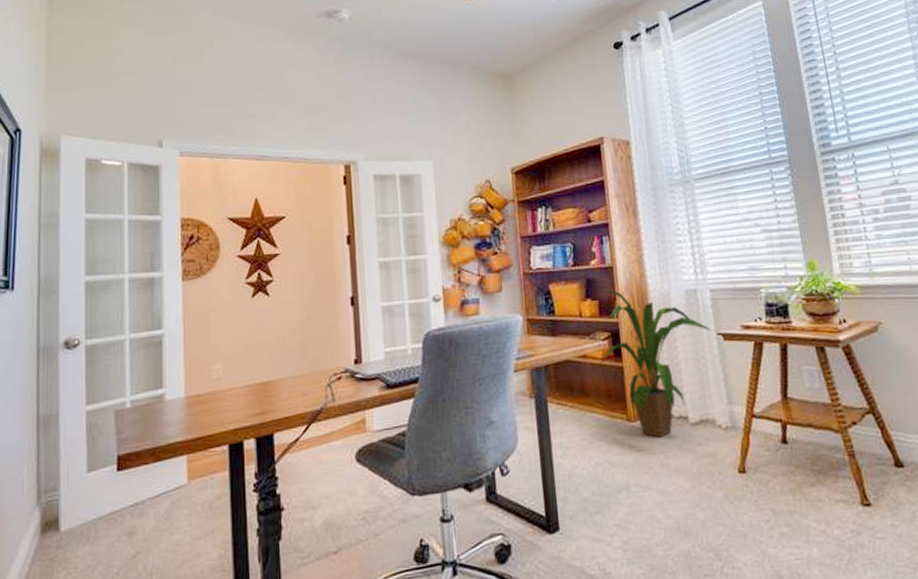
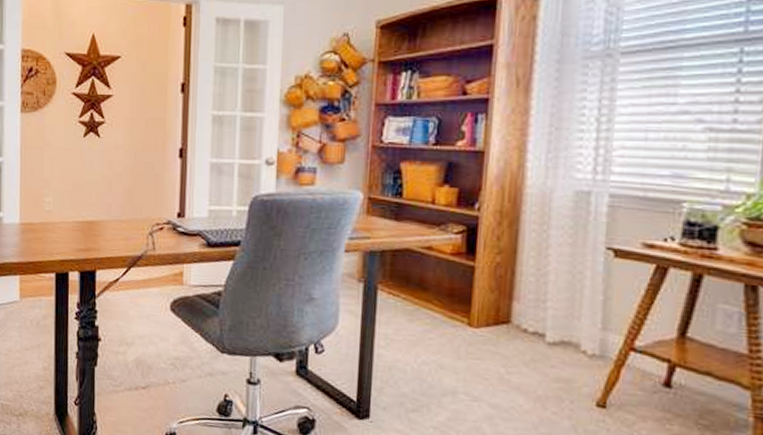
house plant: present [599,289,711,438] -> none [445,176,599,350]

